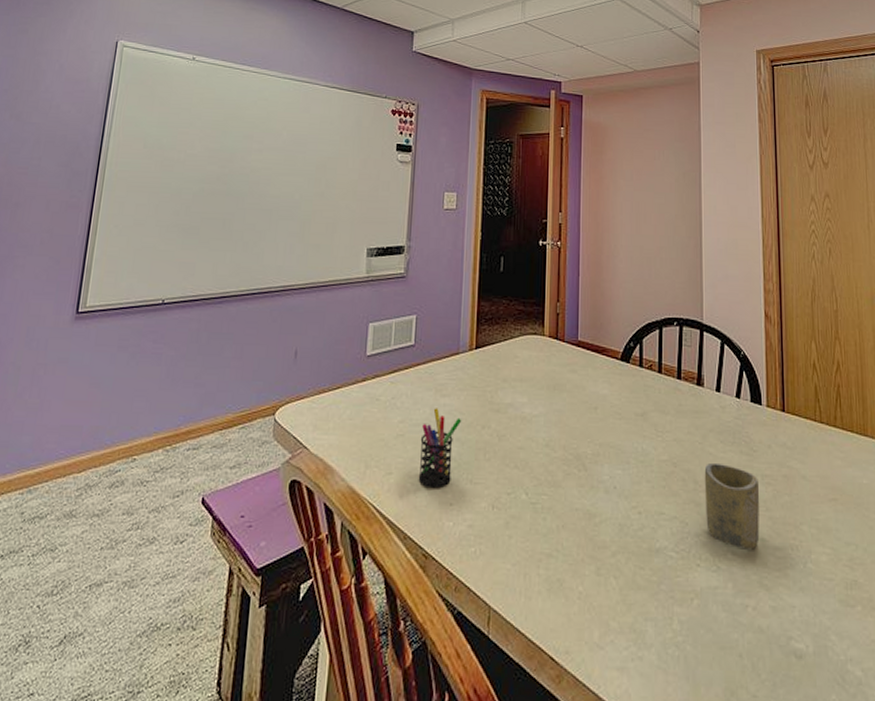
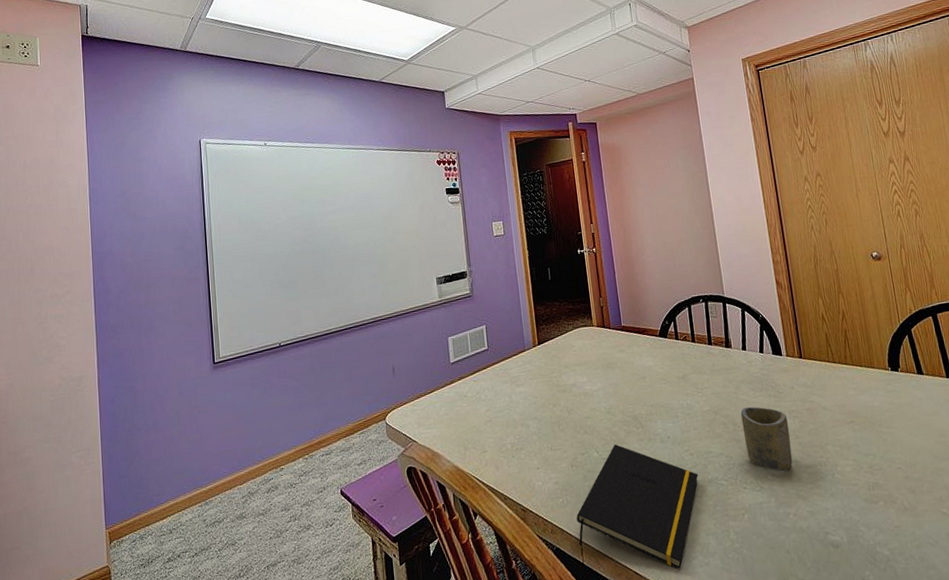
pen holder: present [418,408,462,489] -> none [505,396,537,459]
notepad: none [486,487,645,660] -> present [576,444,699,569]

